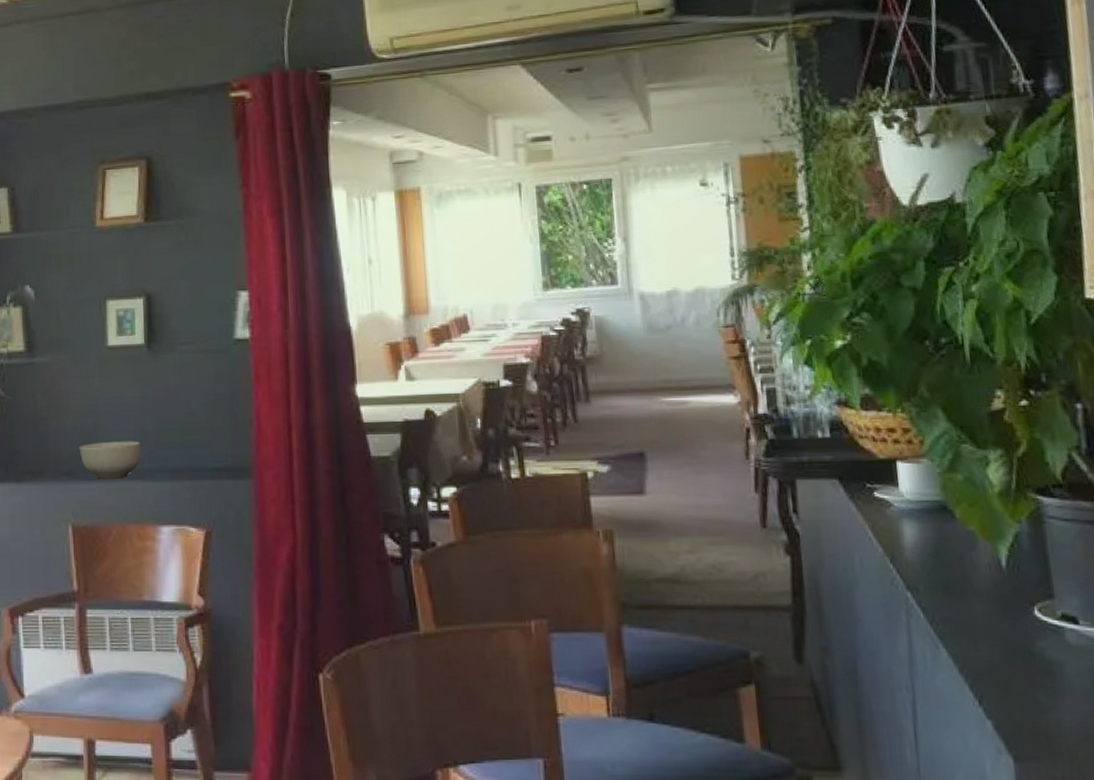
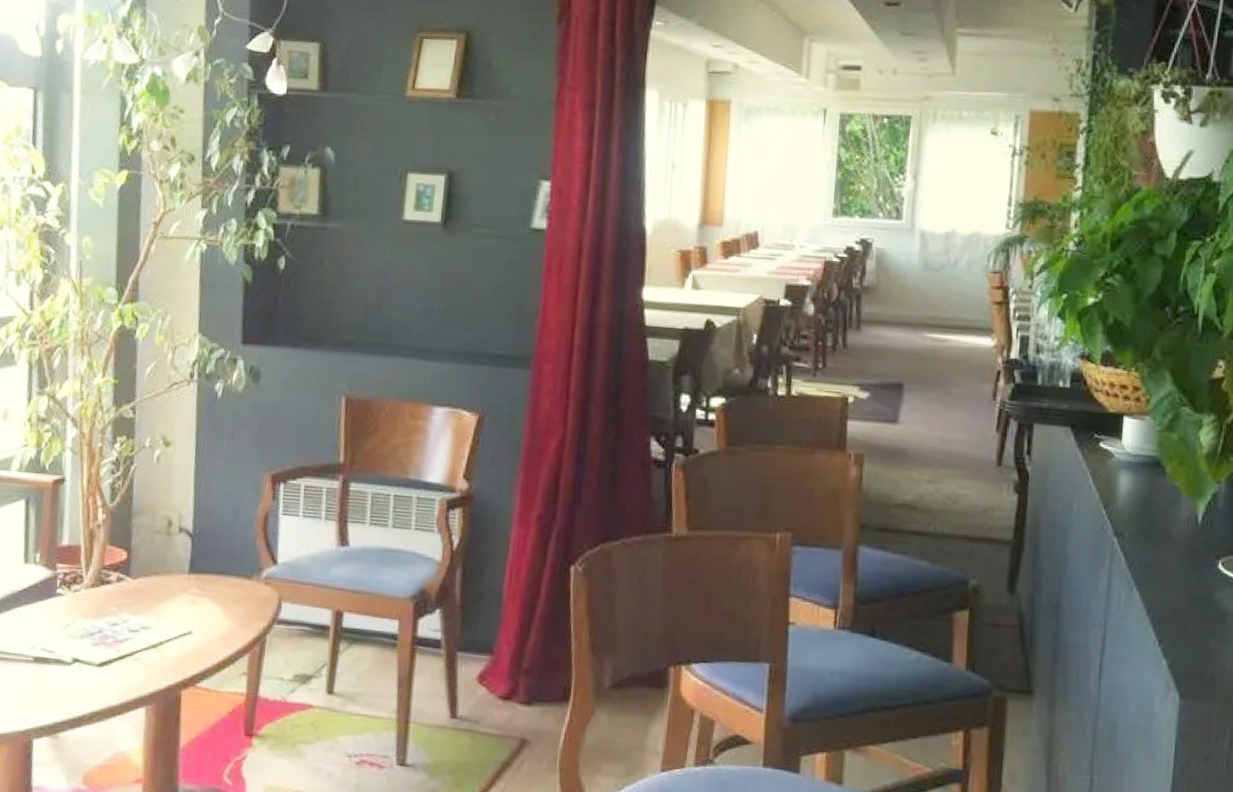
bowl: present [79,441,141,479] -> none [362,316,425,355]

